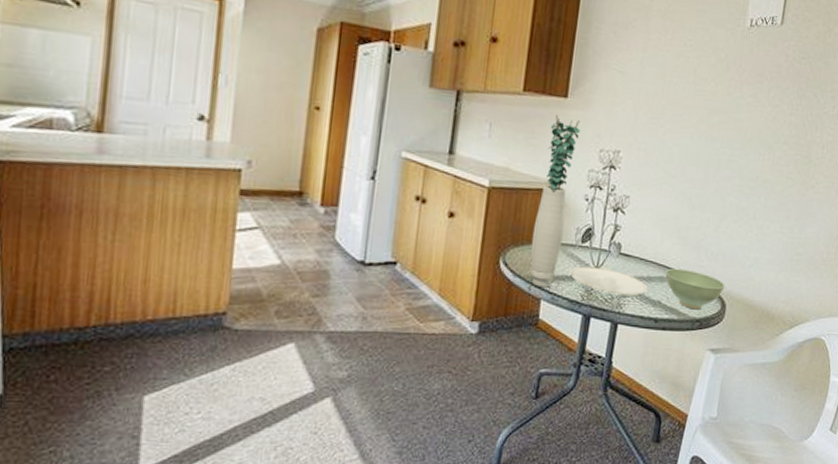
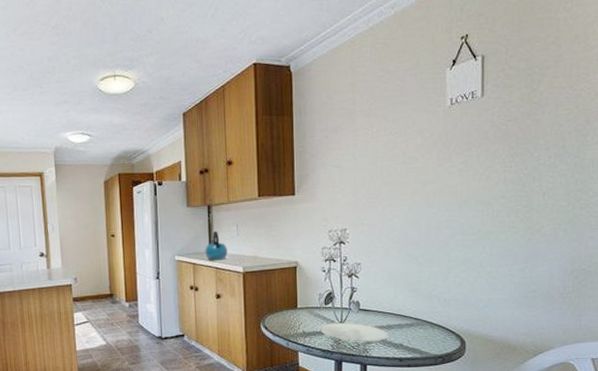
kettle: none [443,125,474,167] -> present [205,230,228,261]
vase: present [530,115,580,288] -> none [283,210,310,343]
bowl: present [665,268,725,310] -> none [403,315,462,348]

